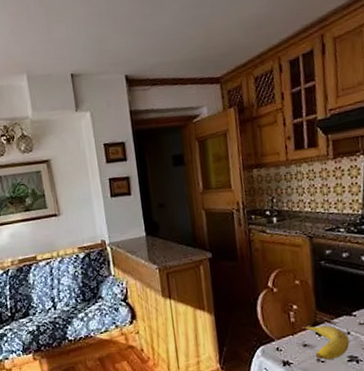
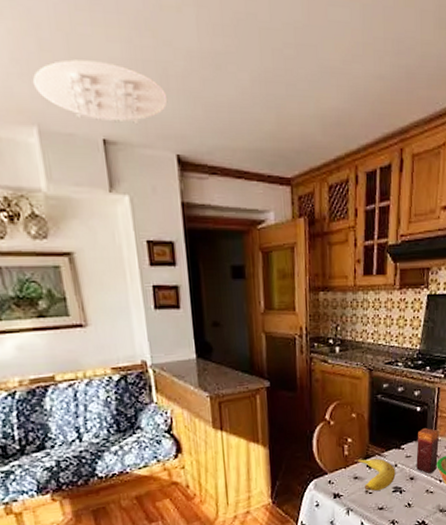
ceiling light: none [23,20,118,62] -> present [32,59,168,123]

